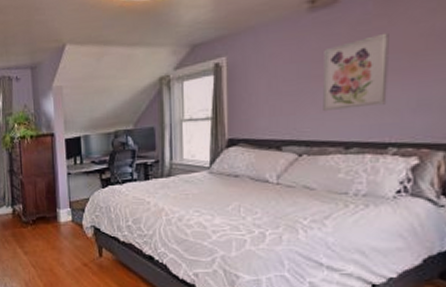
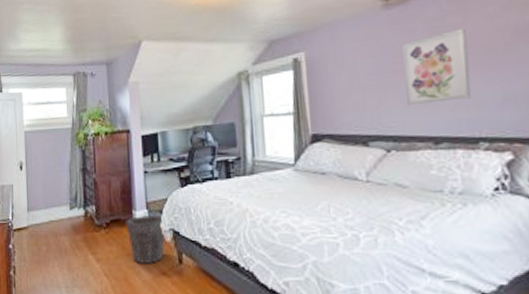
waste bin: none [51,214,87,256] -> present [126,215,165,263]

